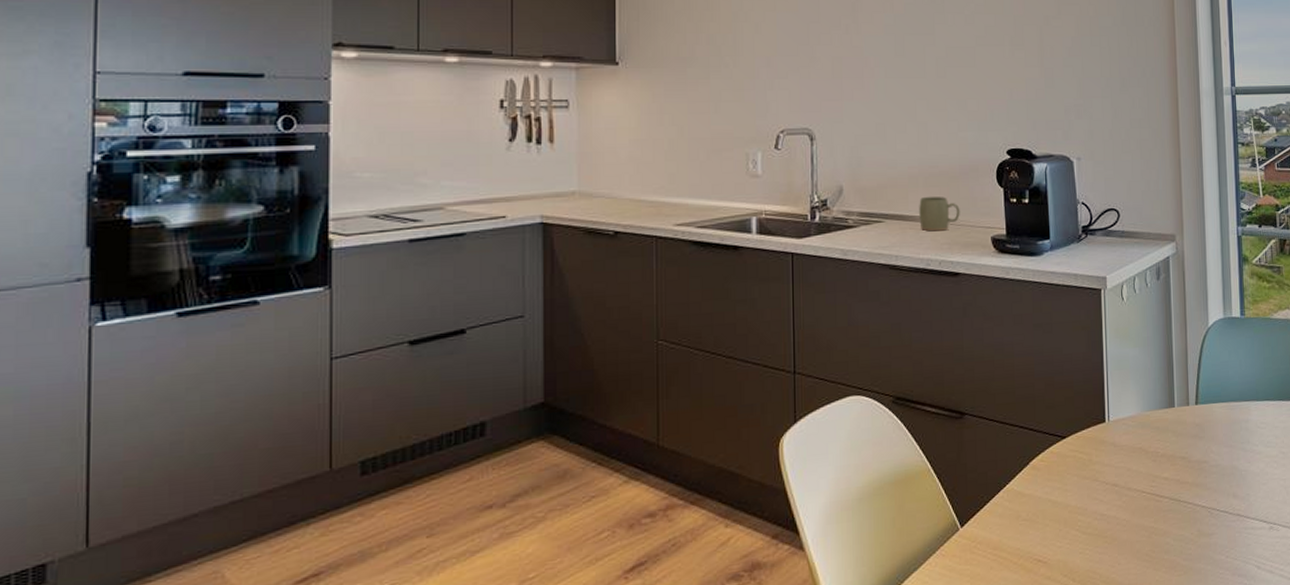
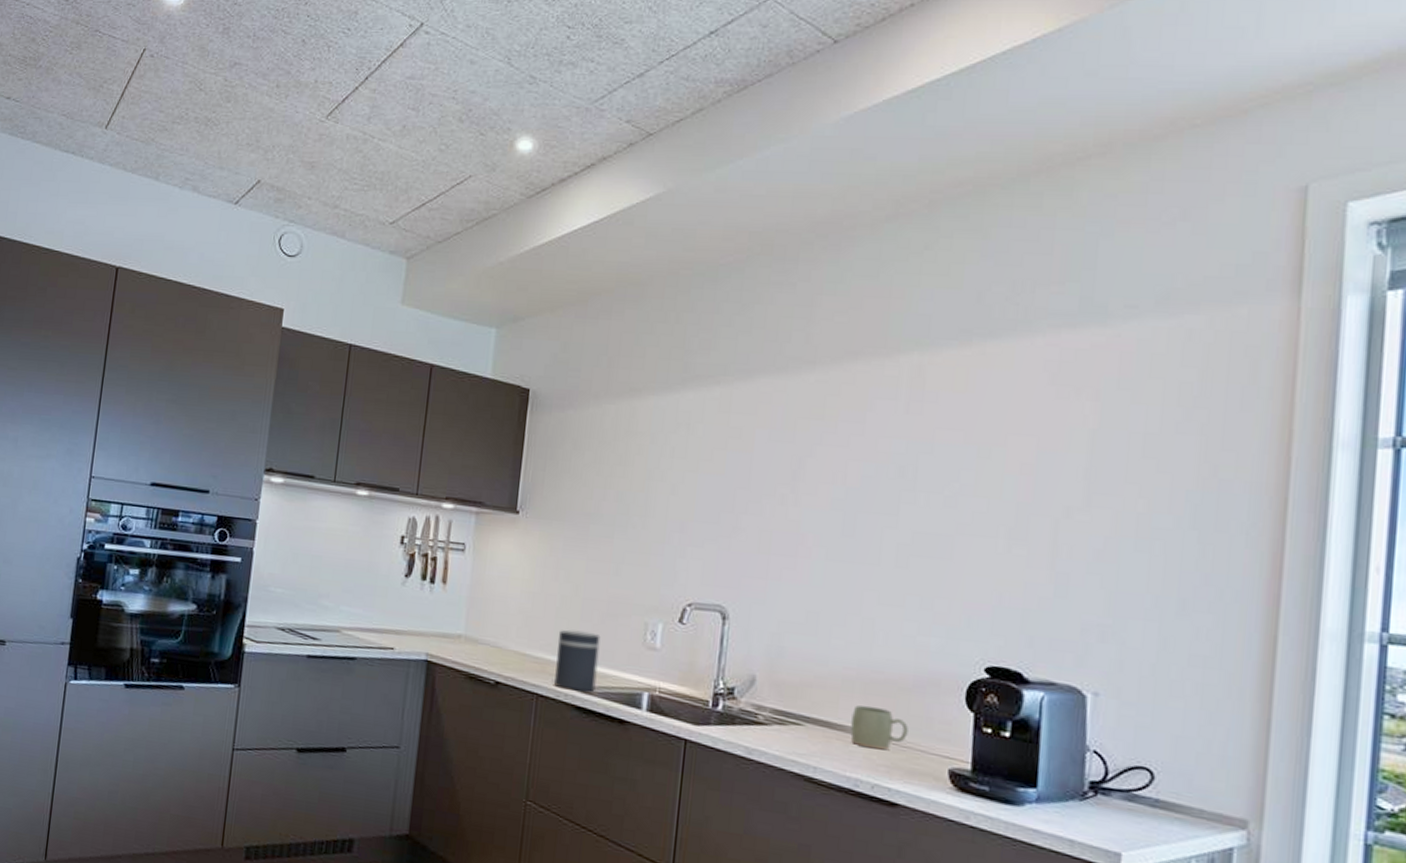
cylinder: none [669,169,709,227] -> present [554,629,601,692]

